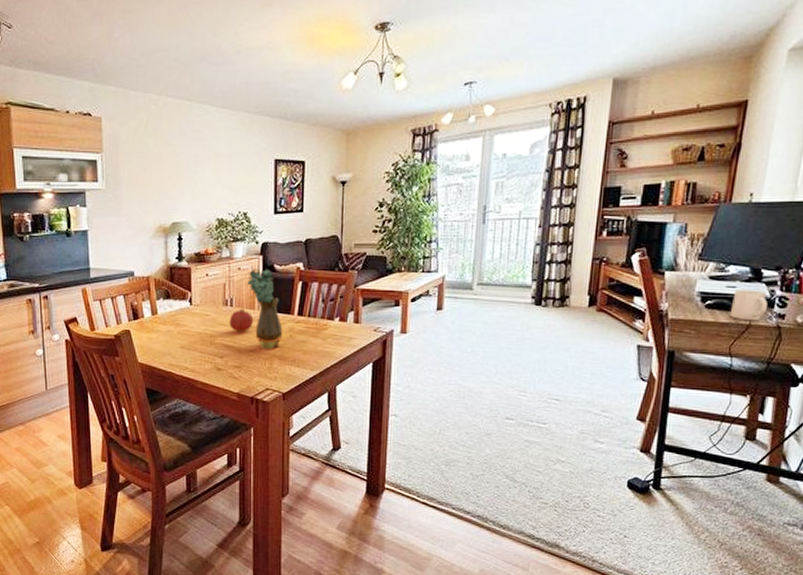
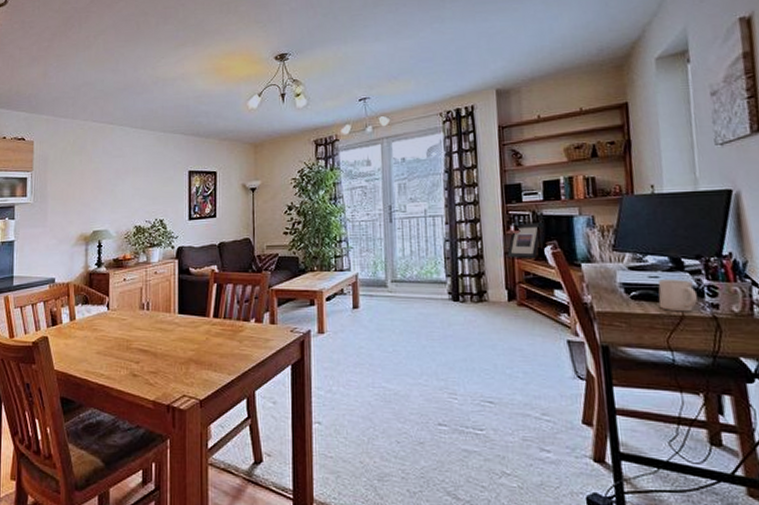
fruit: present [229,308,254,332] -> none [146,312,170,336]
vase: present [247,266,283,349] -> none [163,270,199,353]
picture frame: none [595,228,634,266] -> present [507,223,542,259]

